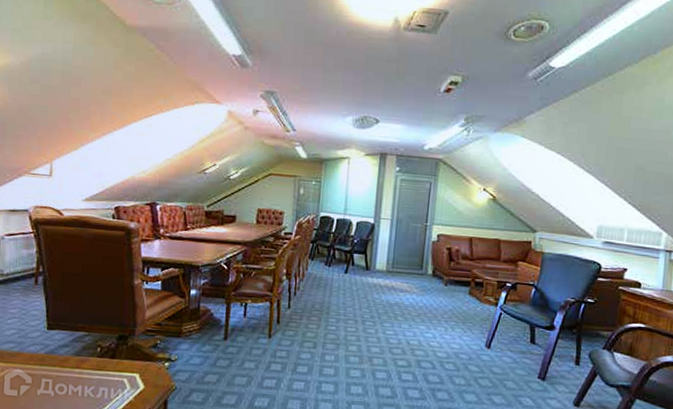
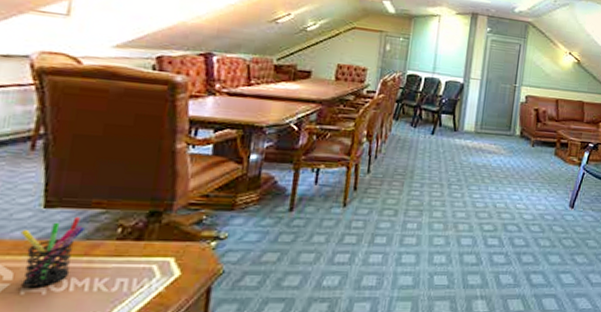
pen holder: none [33,337,75,390] -> present [20,216,84,287]

